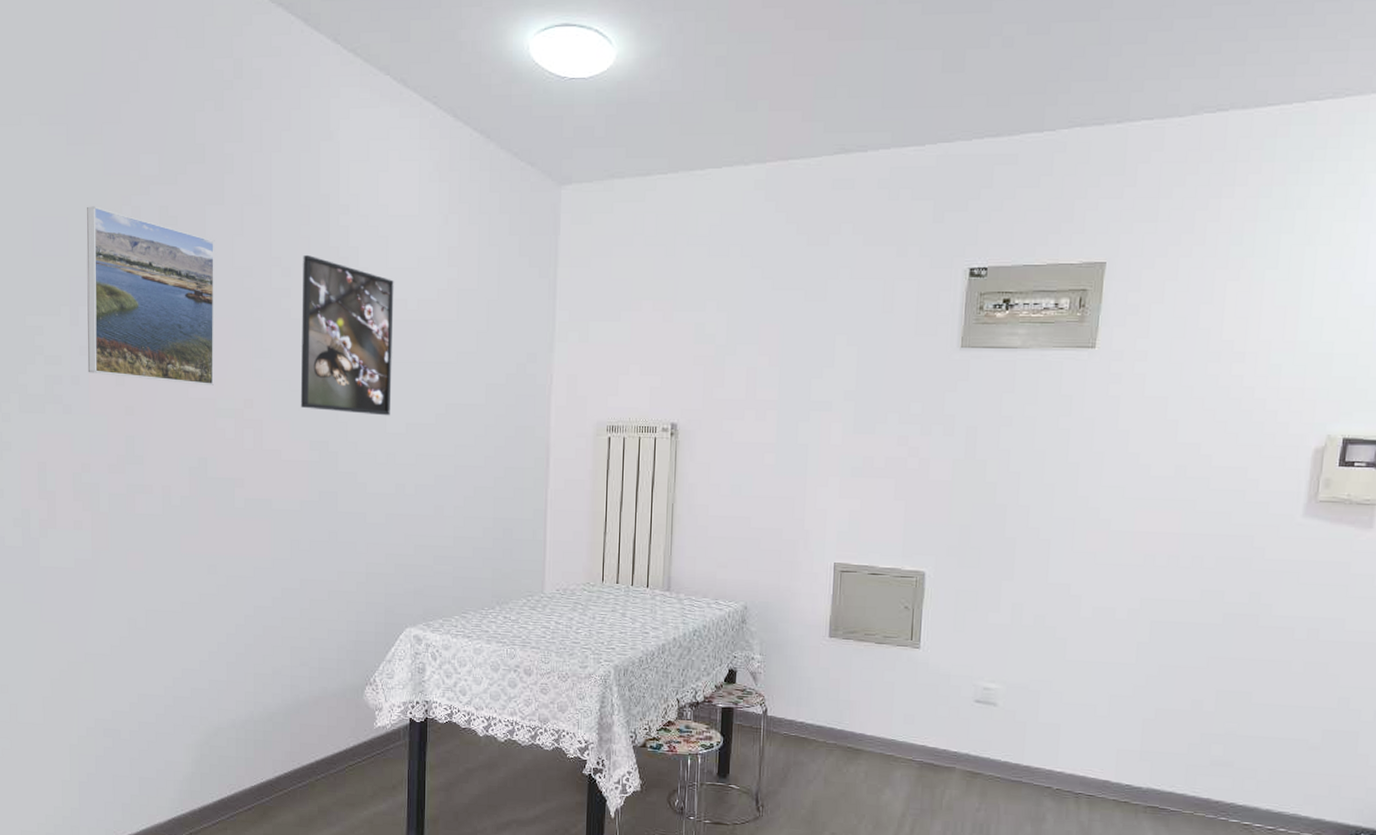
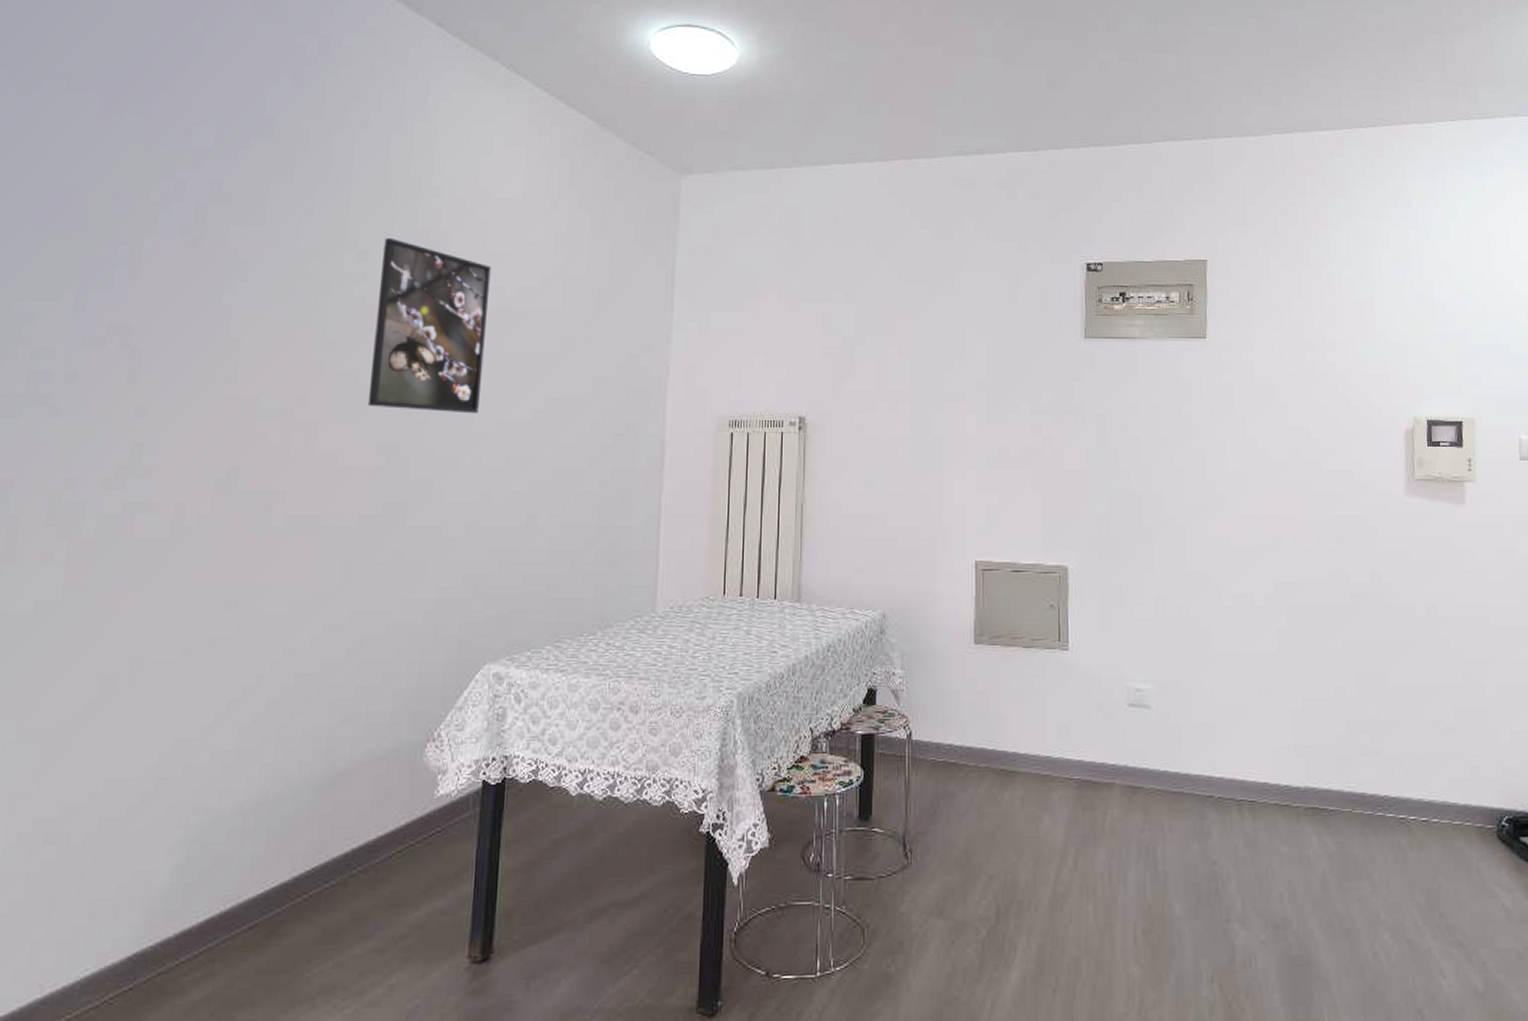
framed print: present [86,206,215,386] -> none [89,179,277,382]

